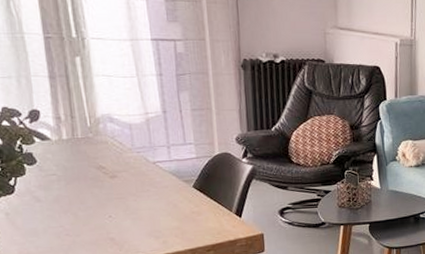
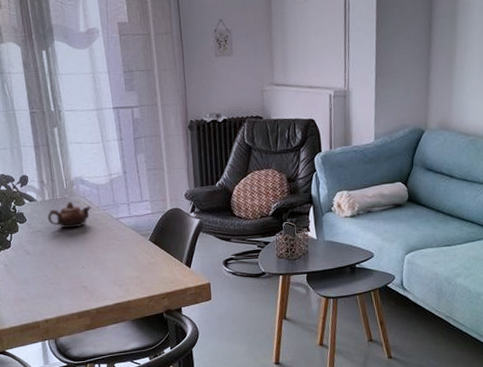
teapot: none [65,142,122,173] -> present [48,202,91,229]

